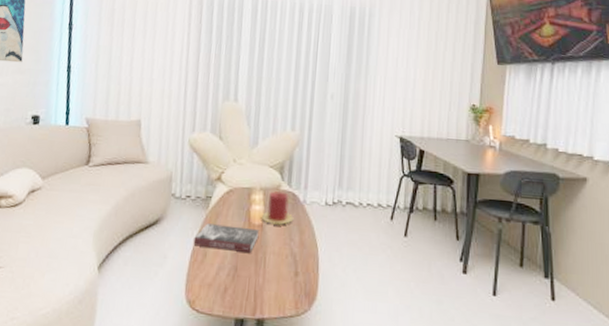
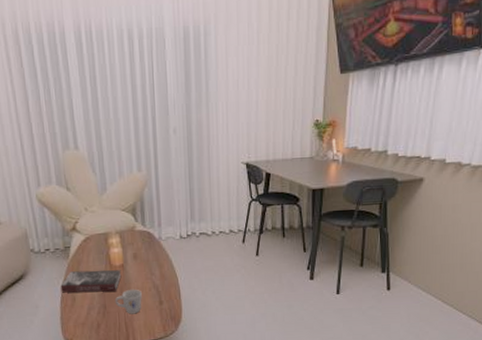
mug: none [247,253,277,283] -> present [114,289,142,314]
candle: present [261,190,294,225] -> none [120,231,152,263]

